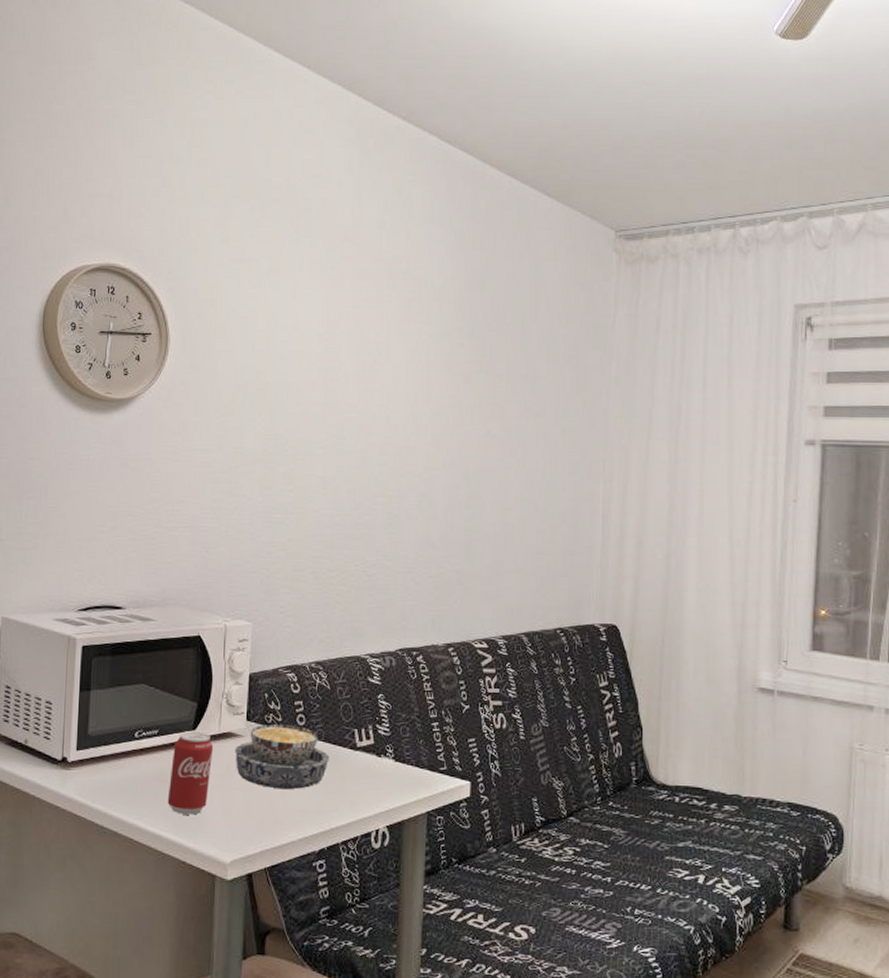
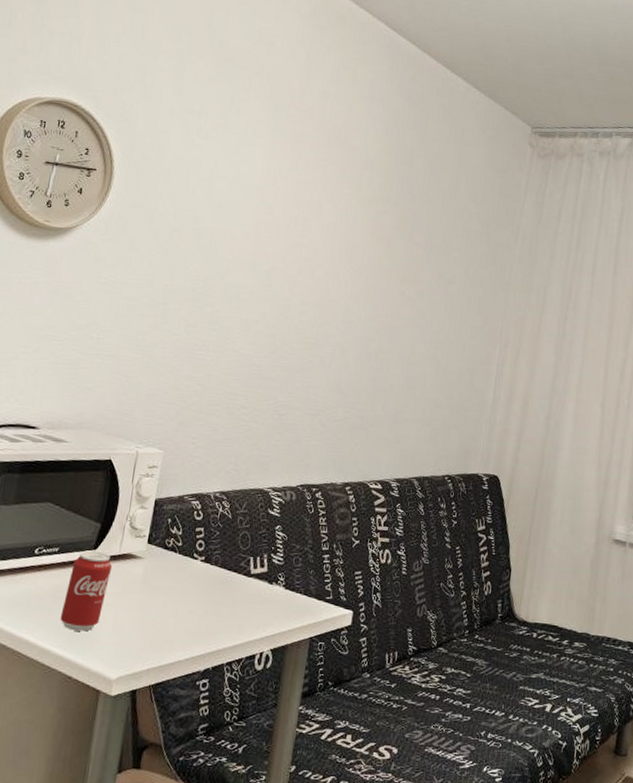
bowl: present [235,723,330,790] -> none [132,548,224,611]

